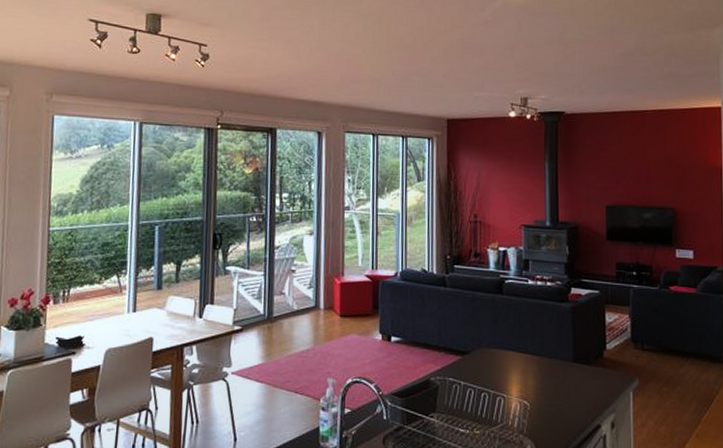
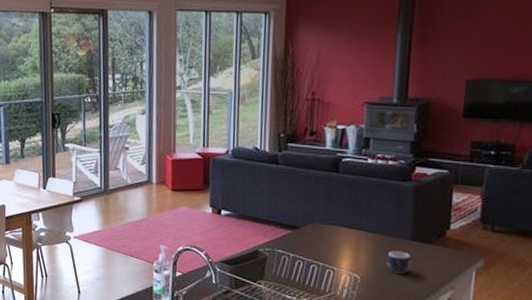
mug: none [553,374,575,398] -> present [386,250,412,274]

